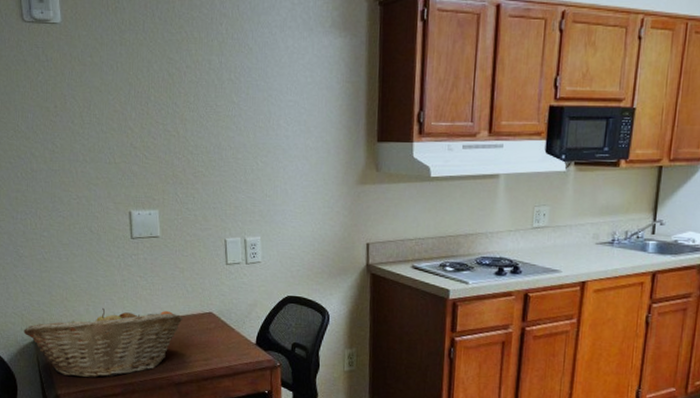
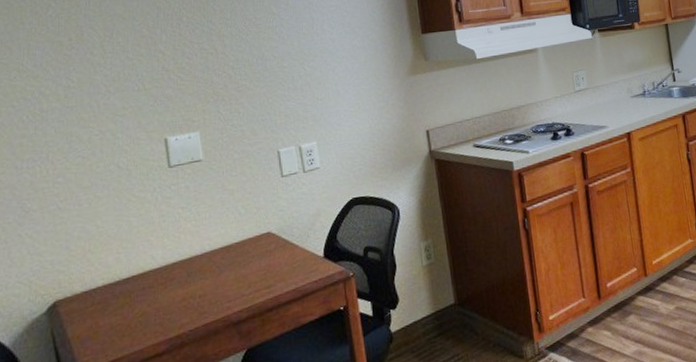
fruit basket: present [23,307,183,378] -> none [32,240,237,346]

